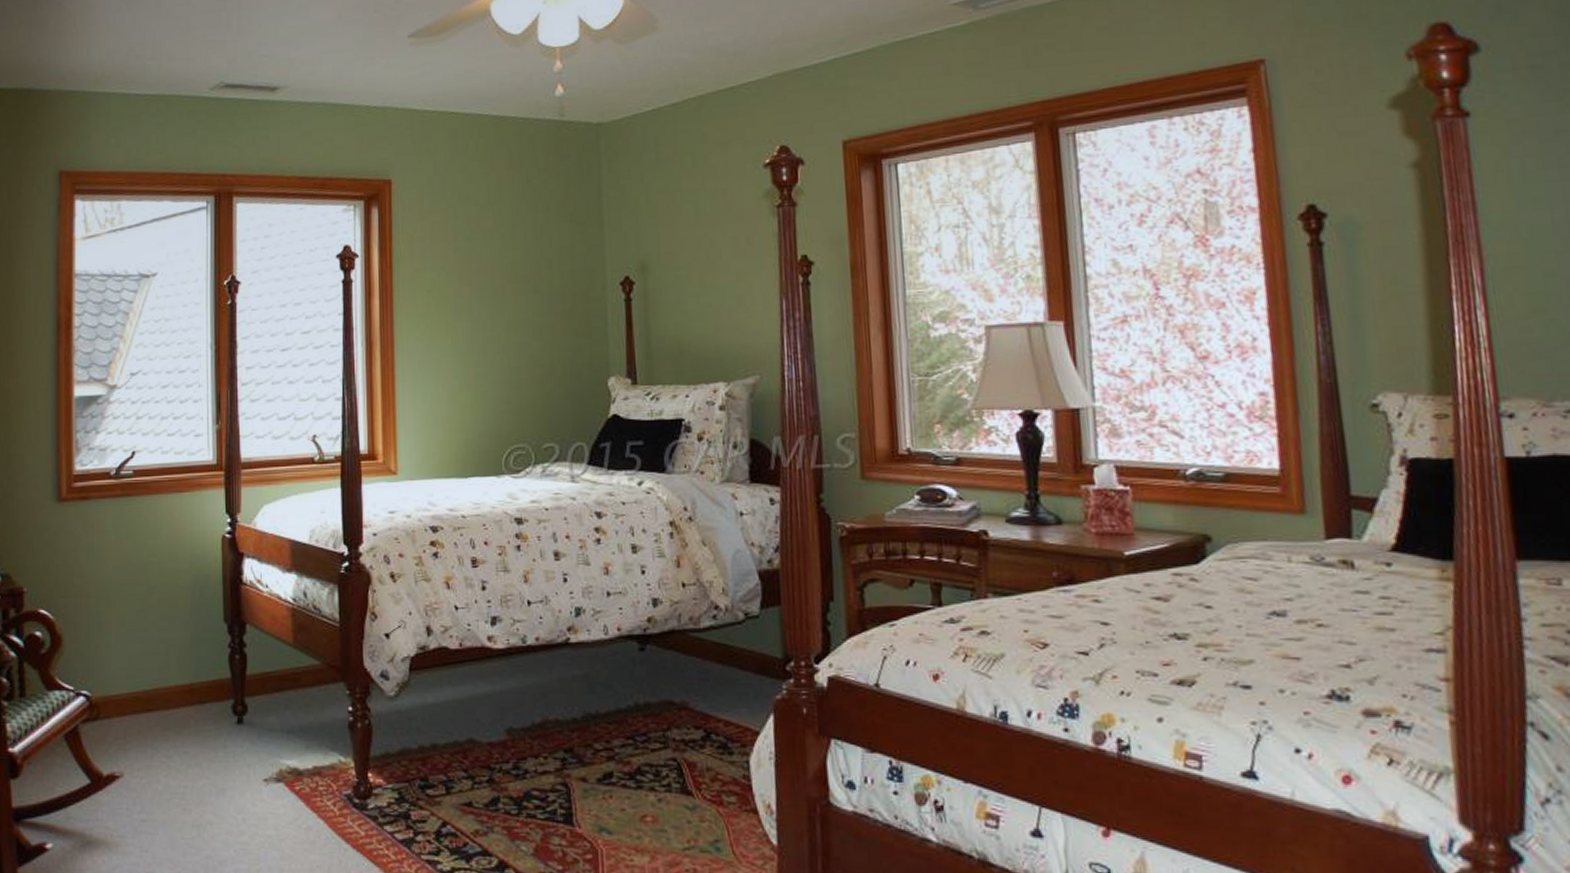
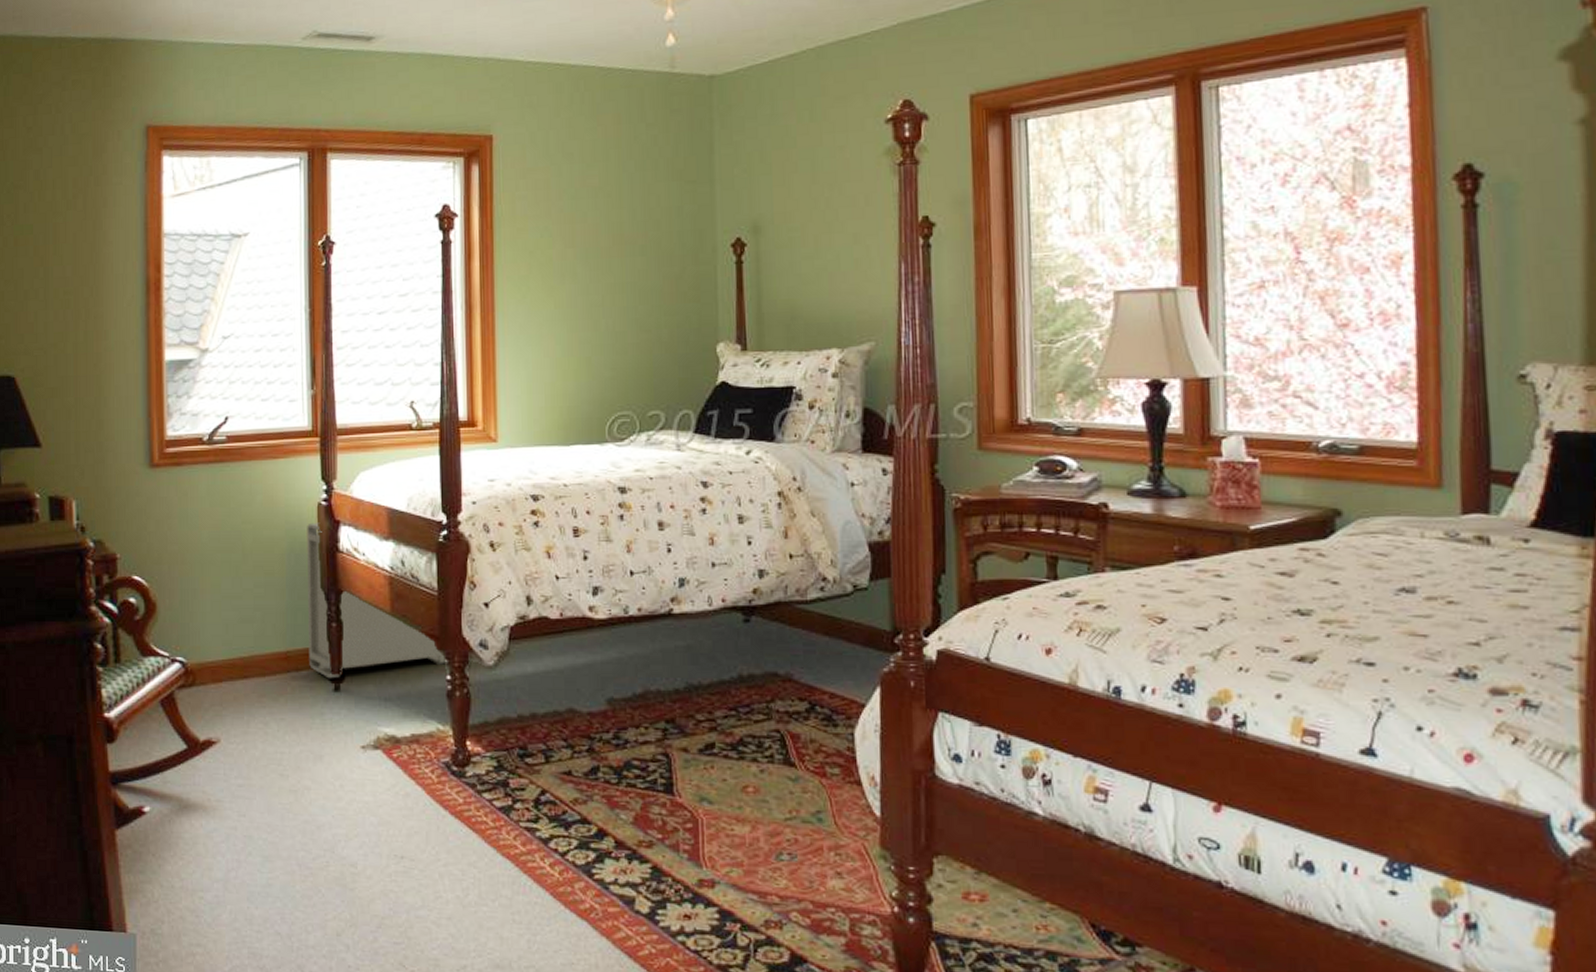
storage bin: none [211,555,350,711] -> present [307,522,448,679]

